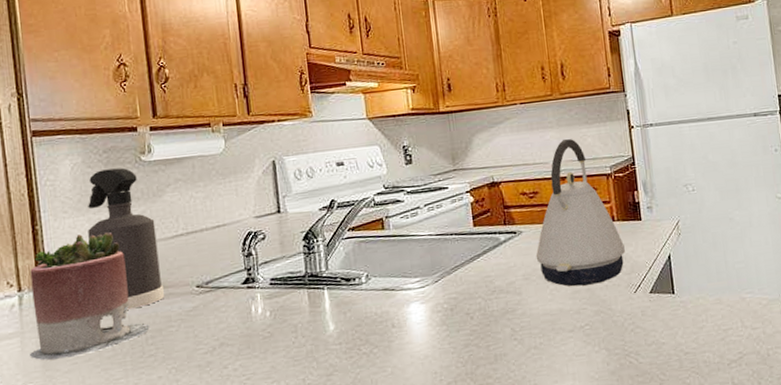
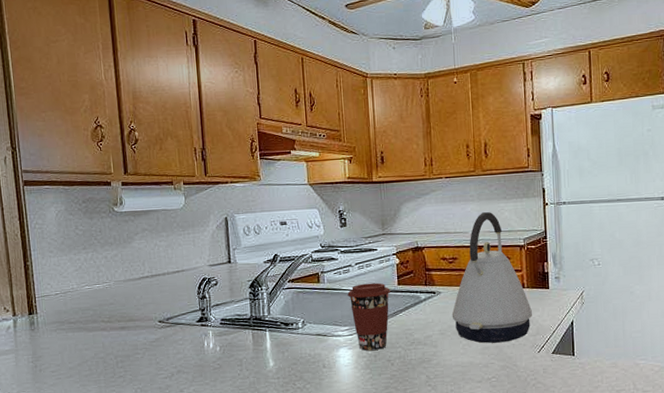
succulent planter: present [30,232,150,361] -> none [22,271,120,374]
spray bottle: present [88,167,164,310] -> none [69,216,132,337]
coffee cup: none [417,225,465,304] -> present [347,282,390,351]

